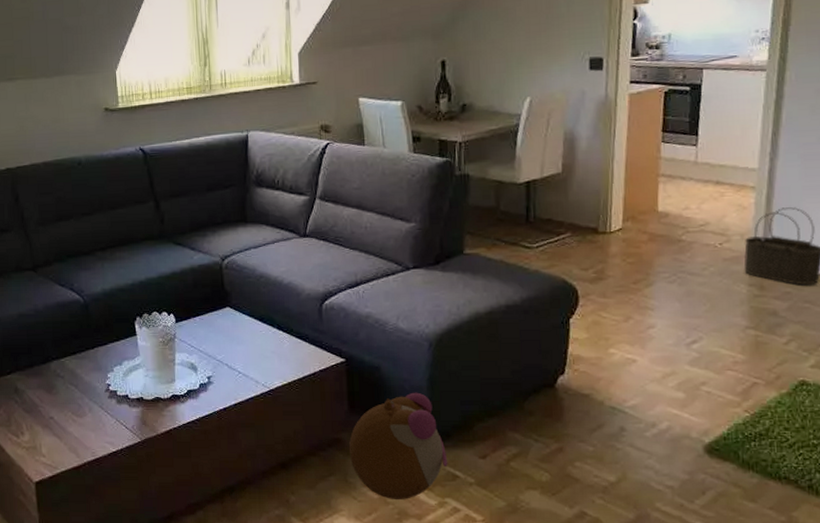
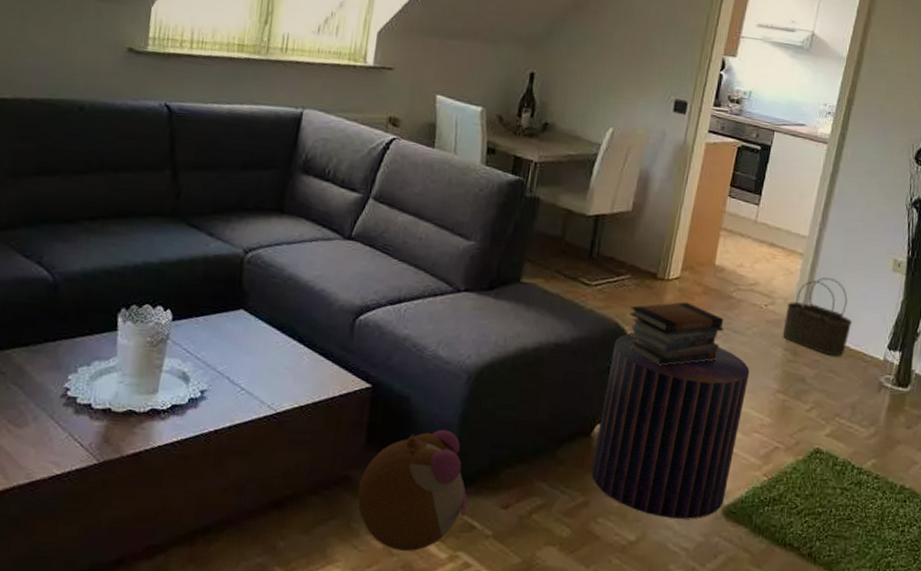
pouf: none [560,286,713,458] -> present [591,332,750,519]
book stack: none [576,251,677,315] -> present [629,302,724,366]

